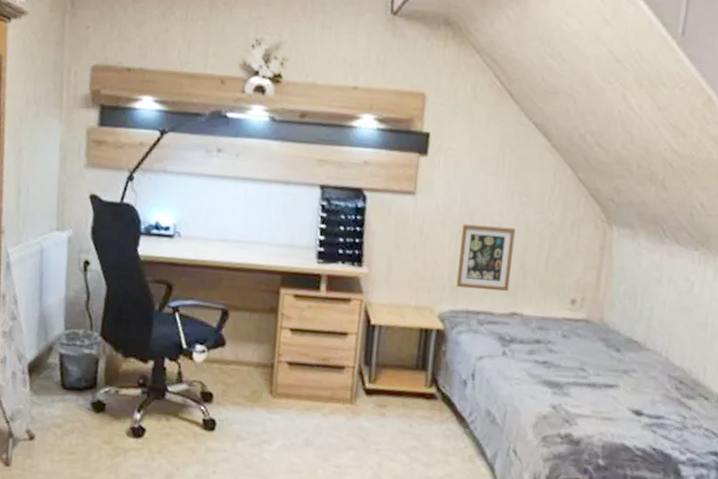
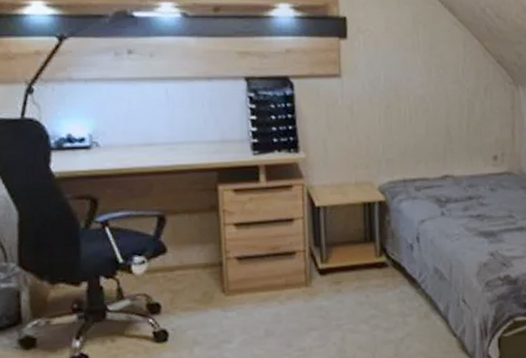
picture frame: present [456,224,516,292] -> none [389,98,439,160]

